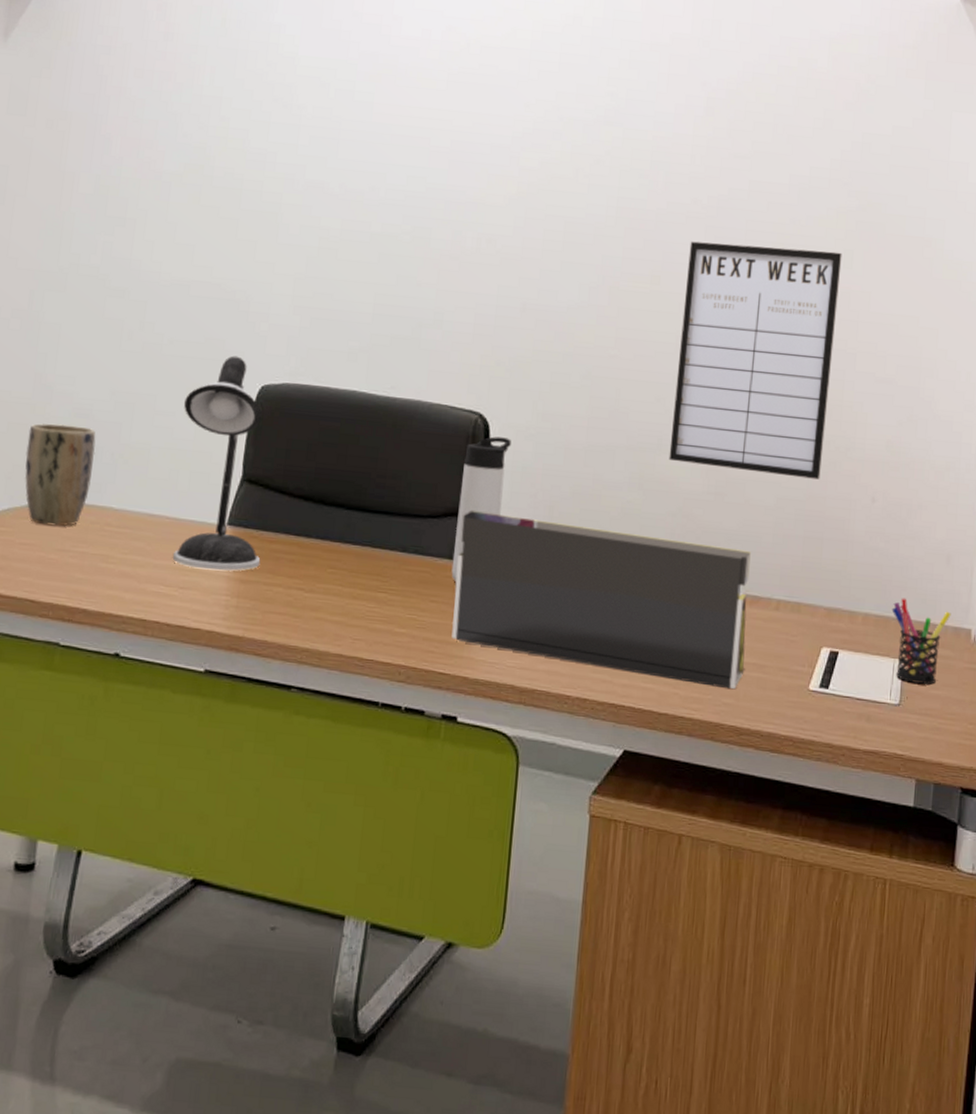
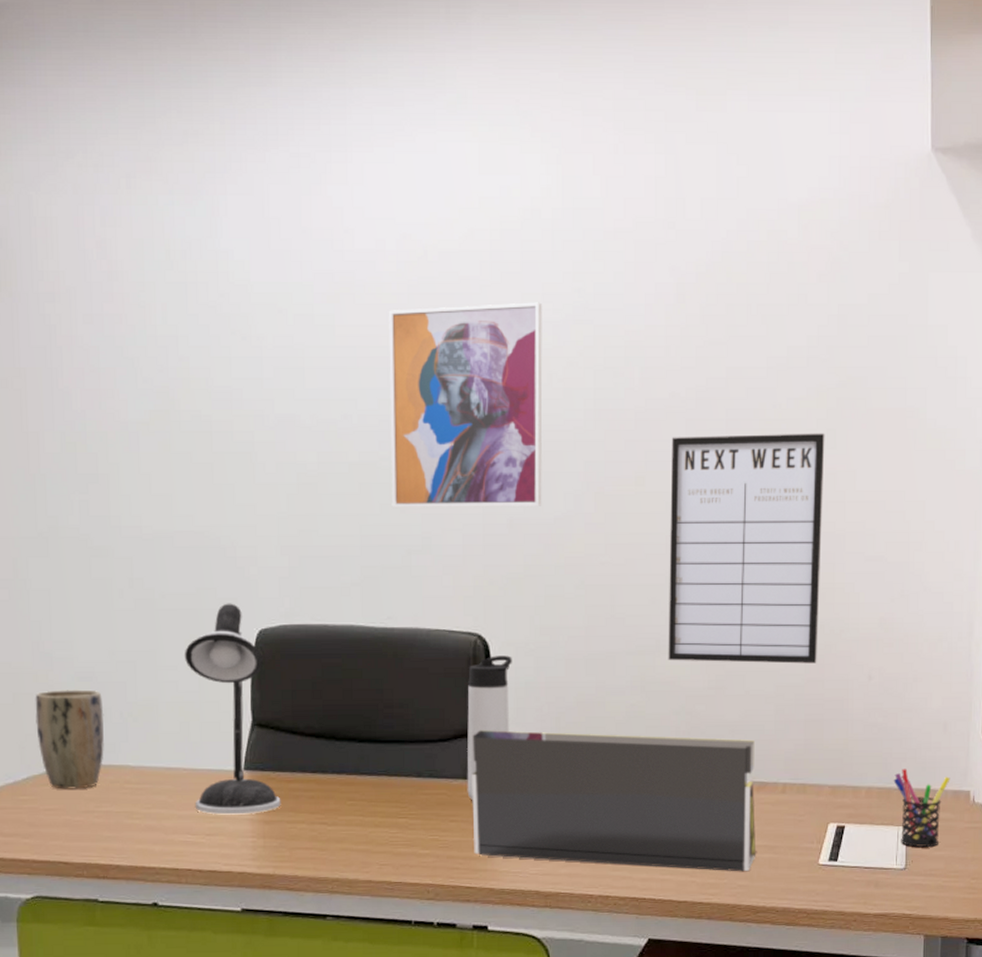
wall art: none [408,94,575,294] -> present [388,302,543,508]

